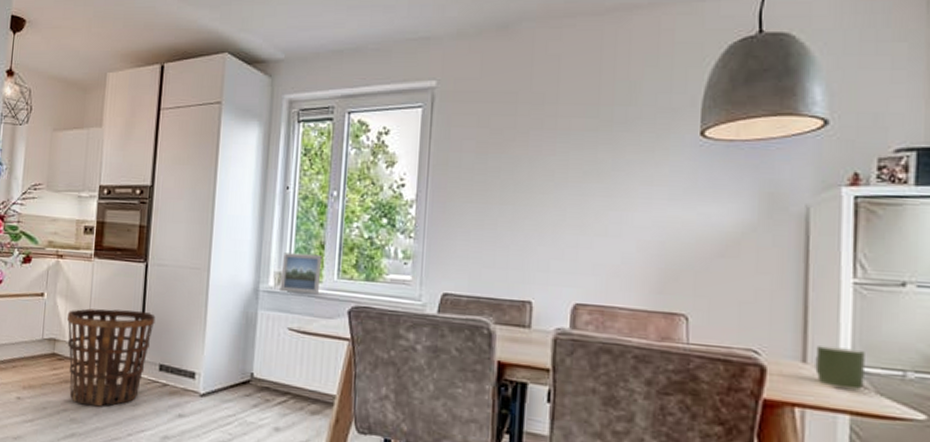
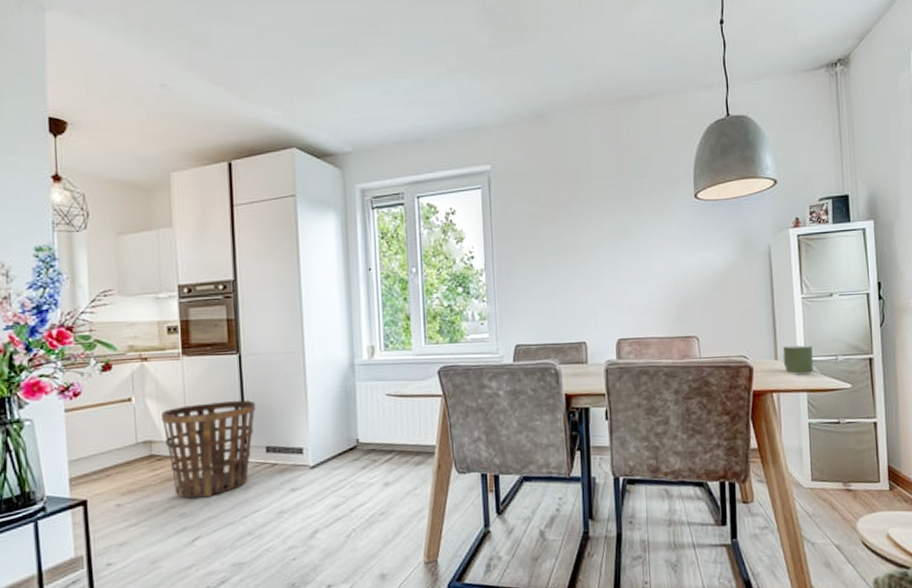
picture frame: present [280,253,322,295] -> none [373,326,410,363]

